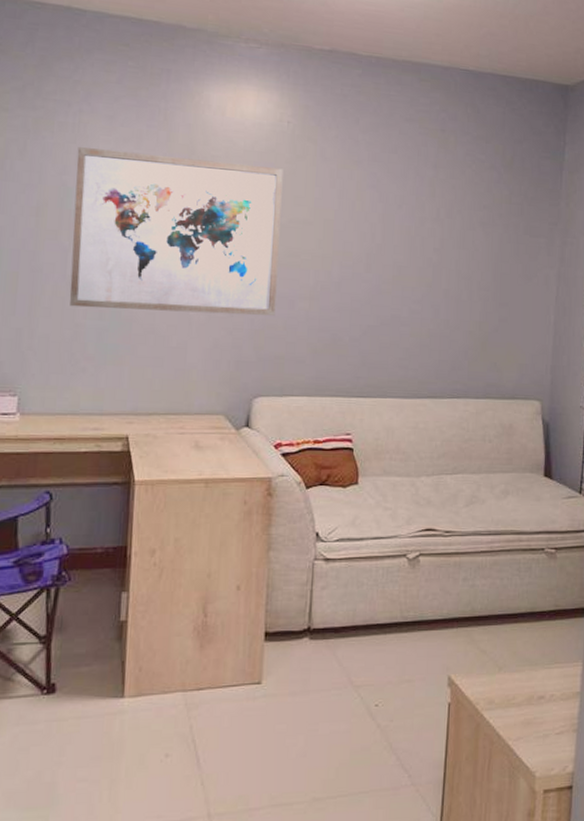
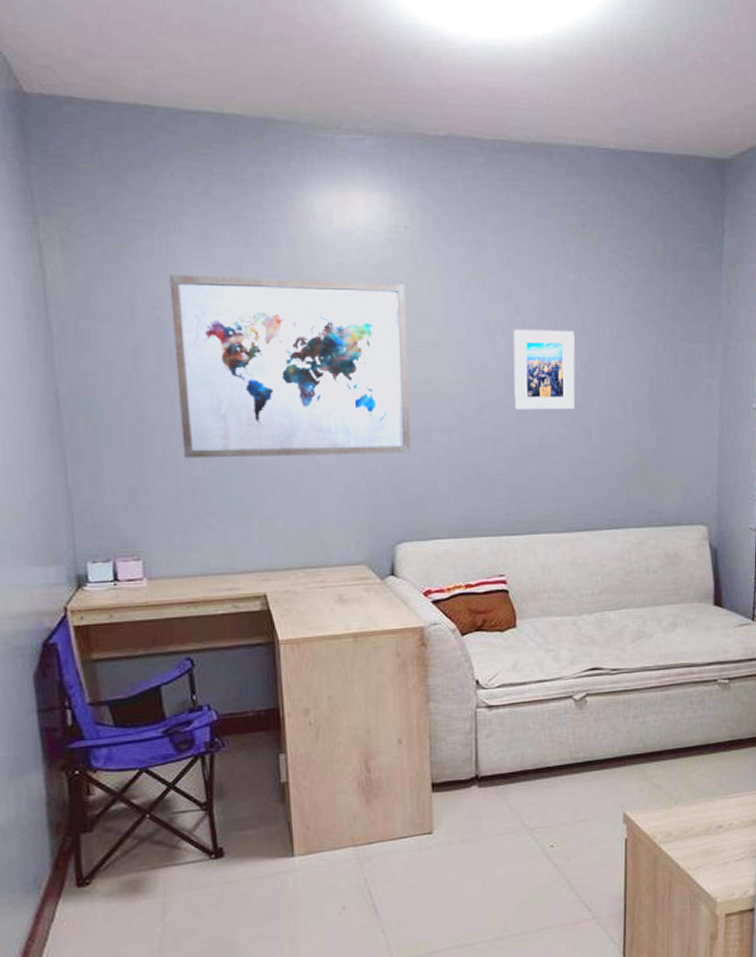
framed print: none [372,214,430,287] -> present [513,329,575,409]

